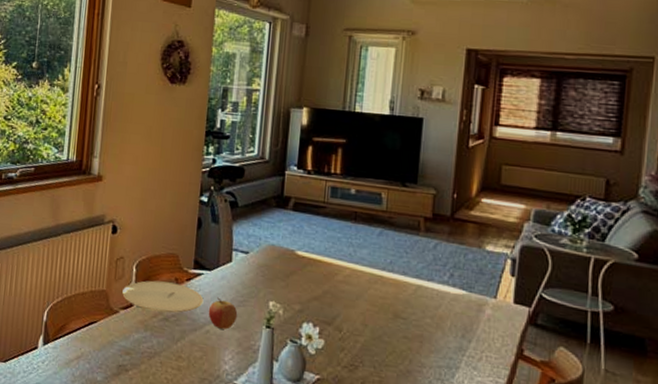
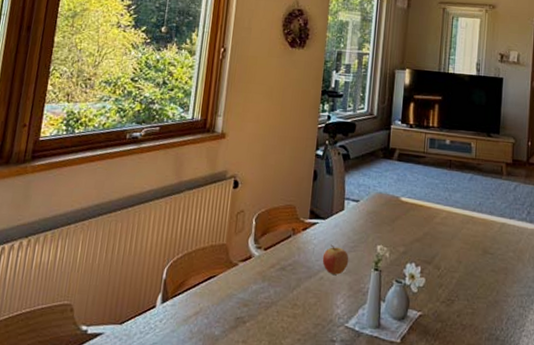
plate: present [122,280,204,313] -> none [242,232,318,263]

